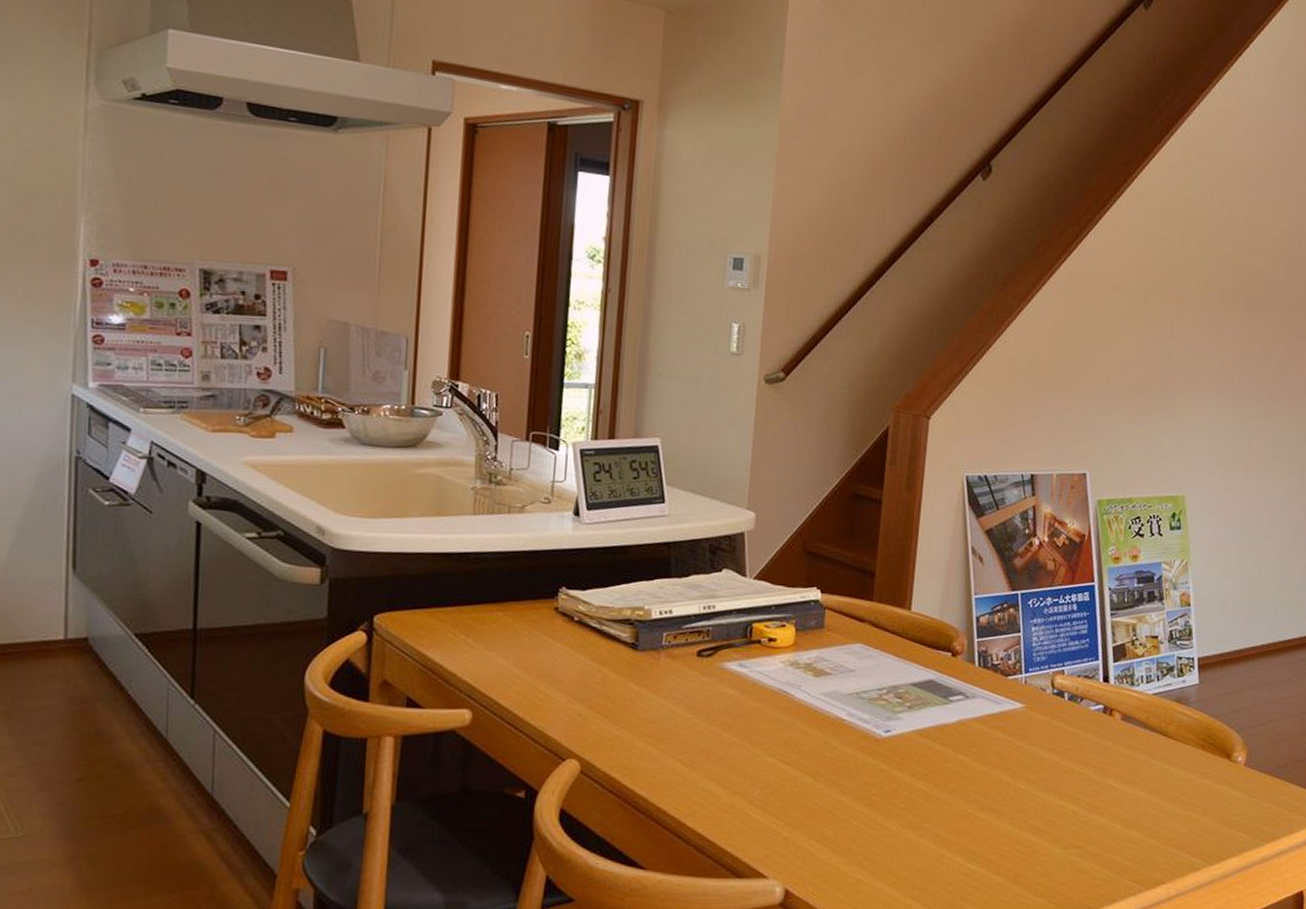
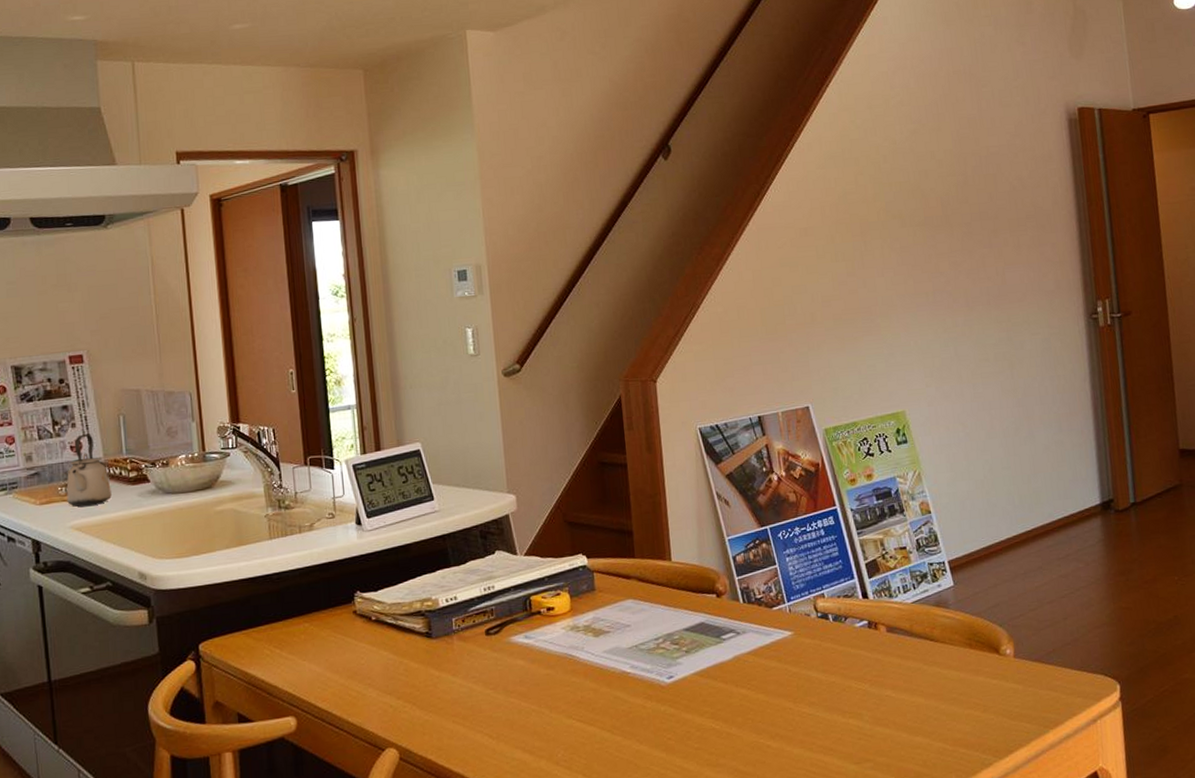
kettle: none [244,361,299,444] -> present [66,433,112,507]

